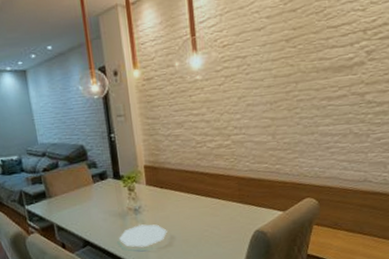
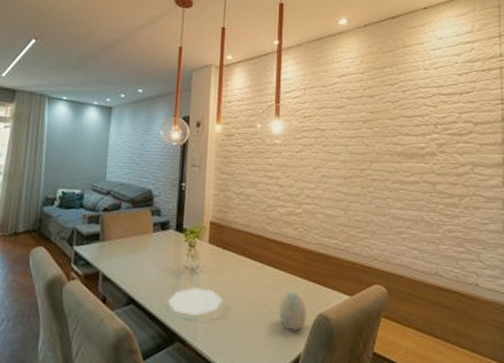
decorative egg: none [218,214,245,248] -> present [278,290,307,332]

